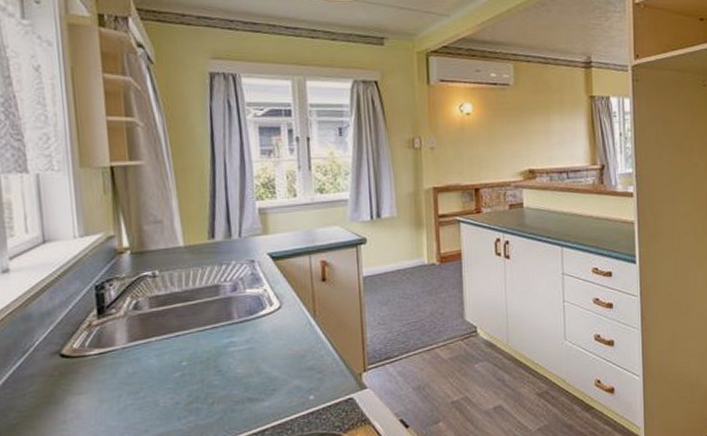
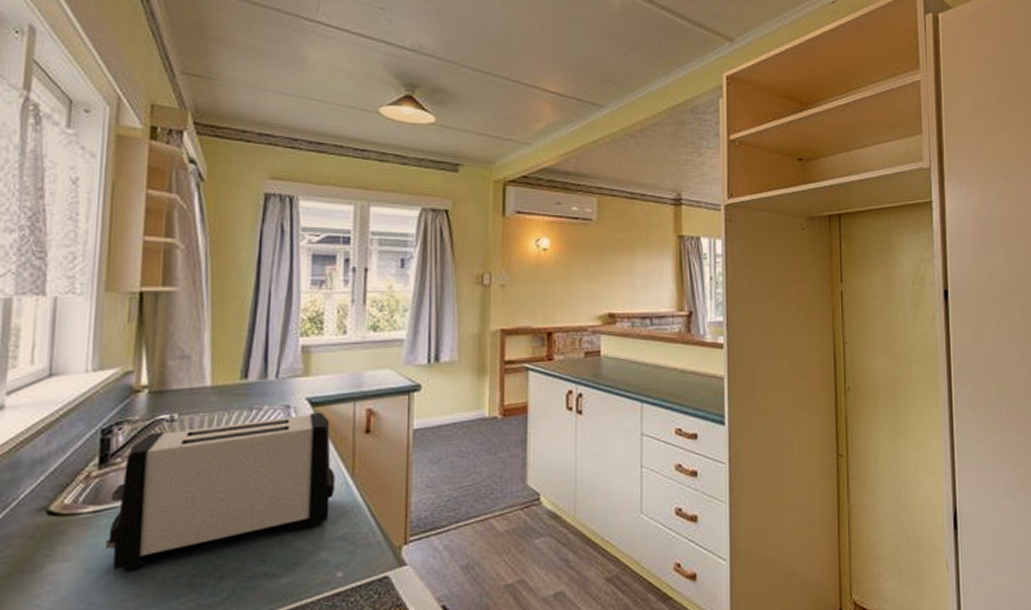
toaster: none [111,264,301,400] -> present [106,411,335,571]

